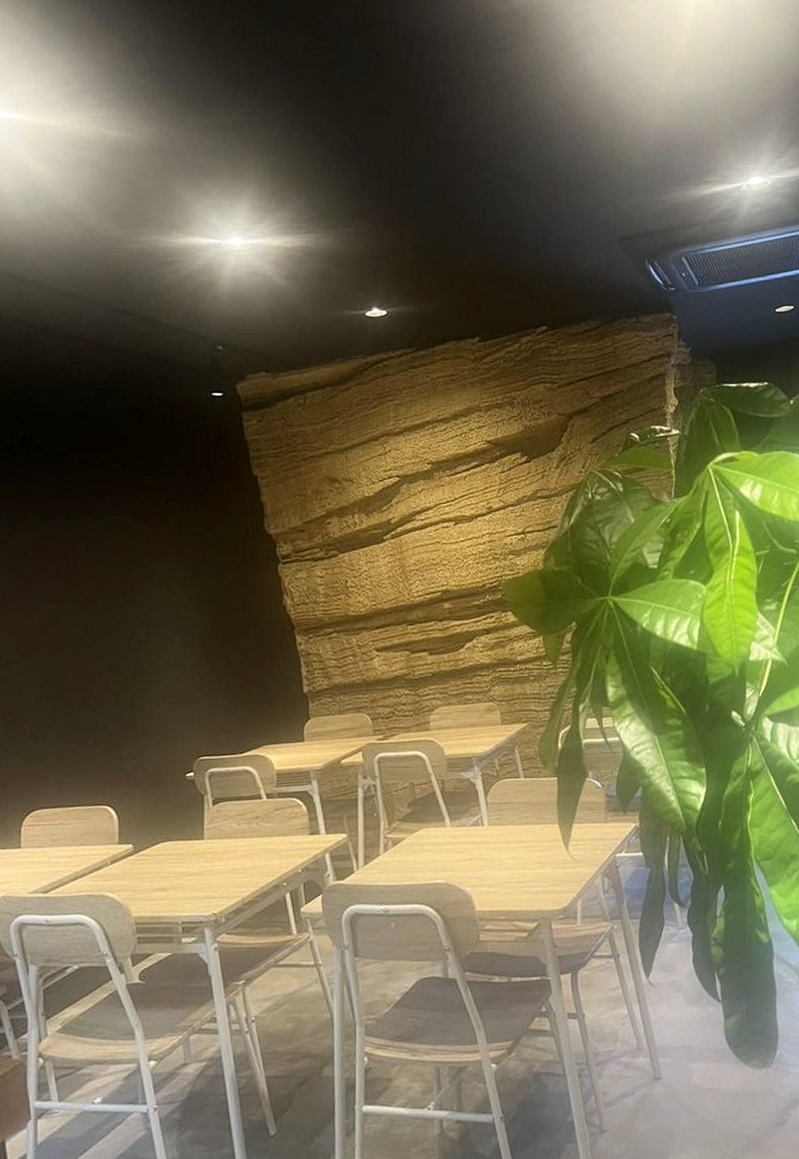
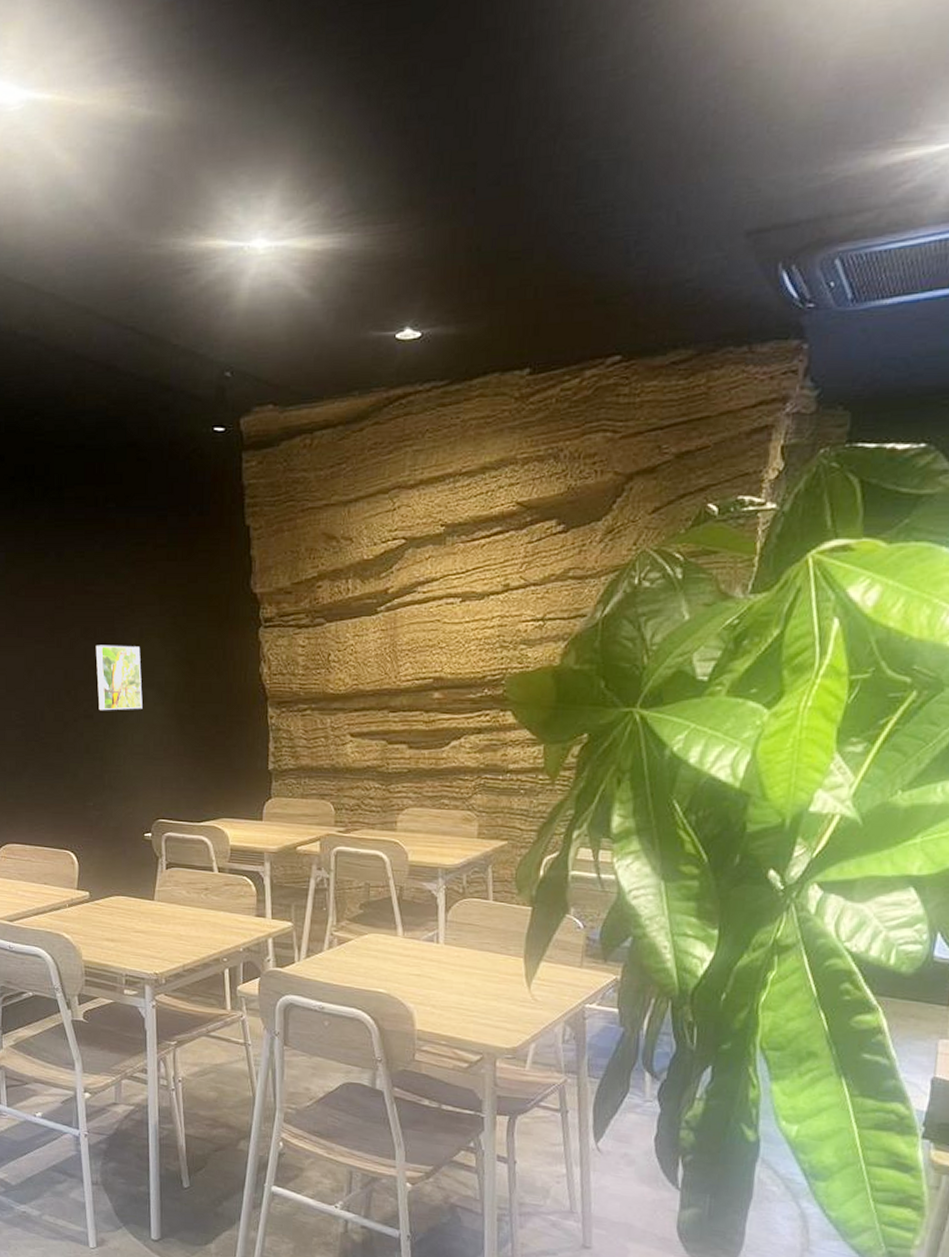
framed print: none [114,594,171,660] -> present [95,645,143,711]

